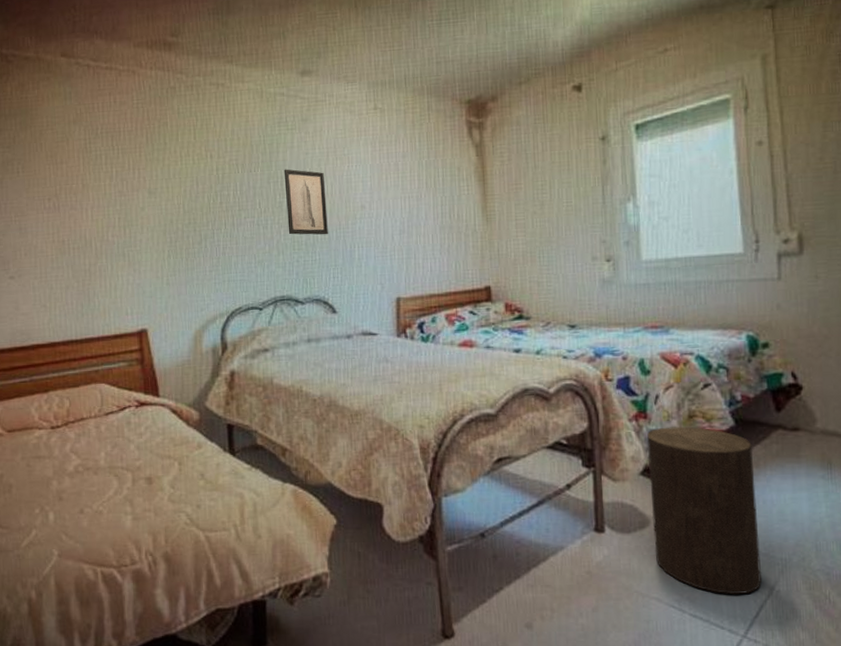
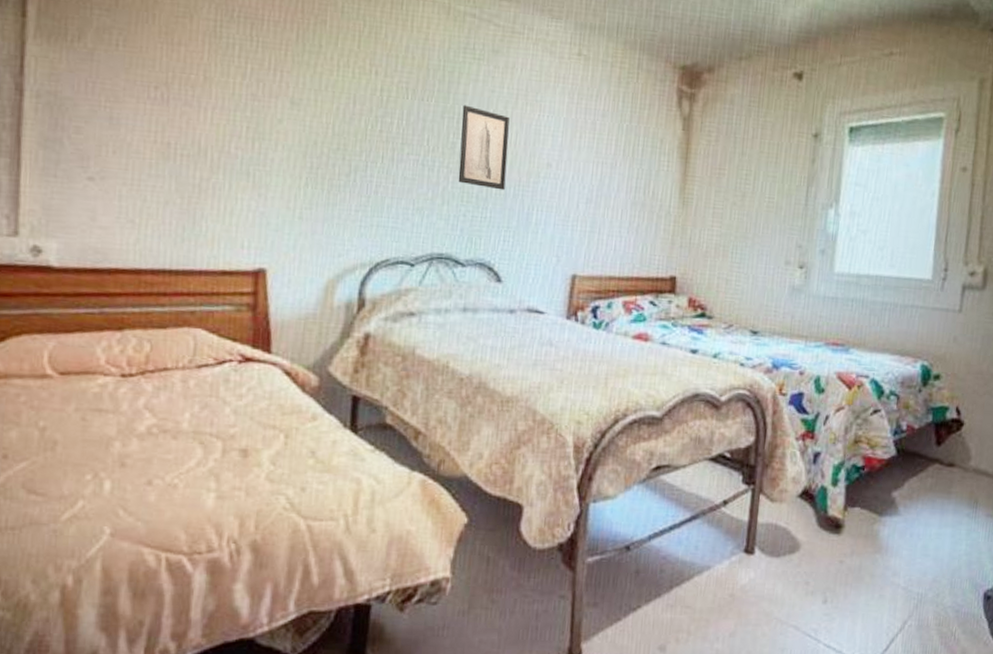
stool: present [647,426,762,595] -> none [800,450,910,627]

